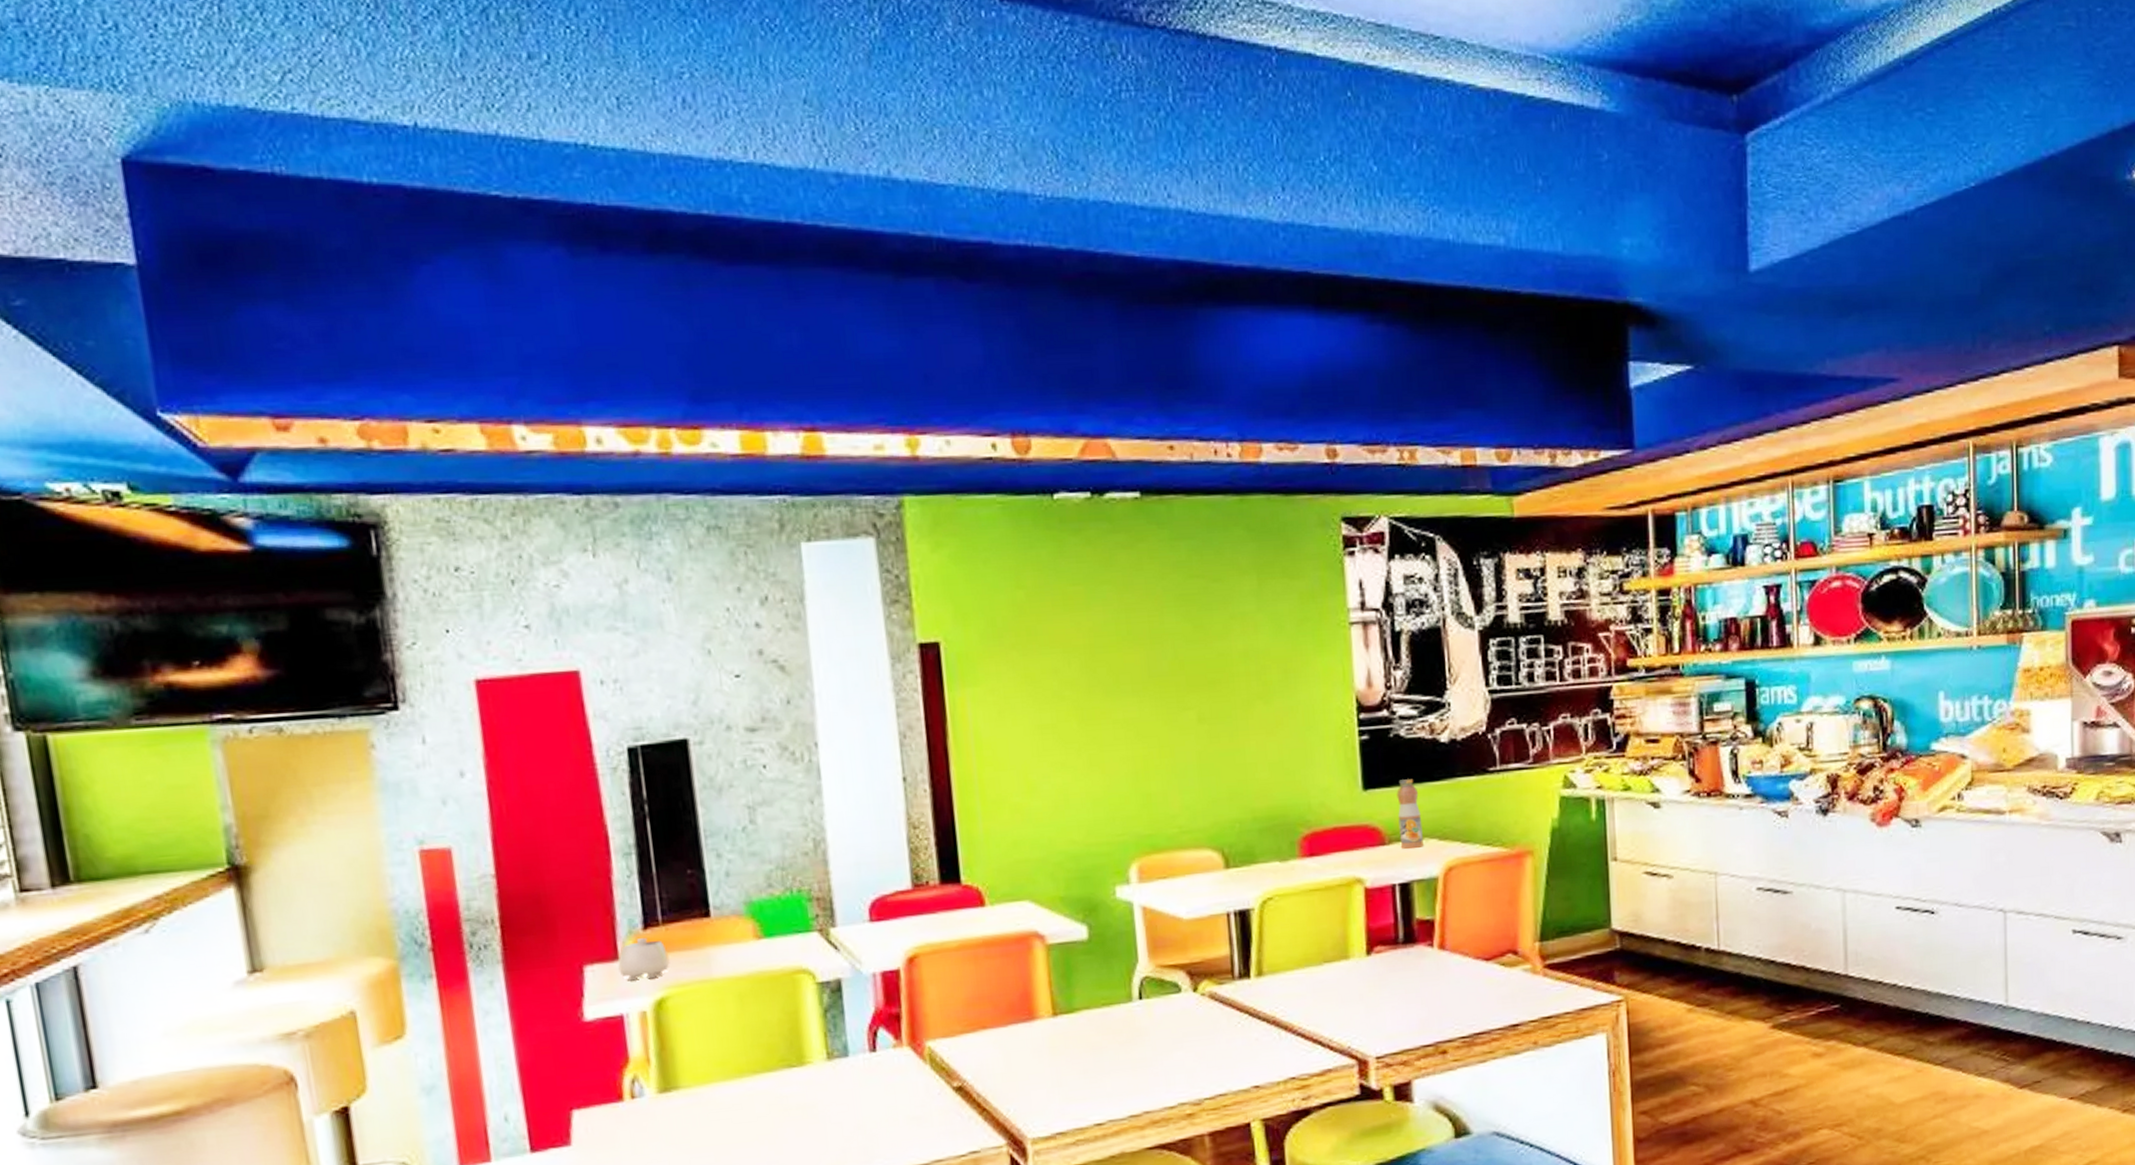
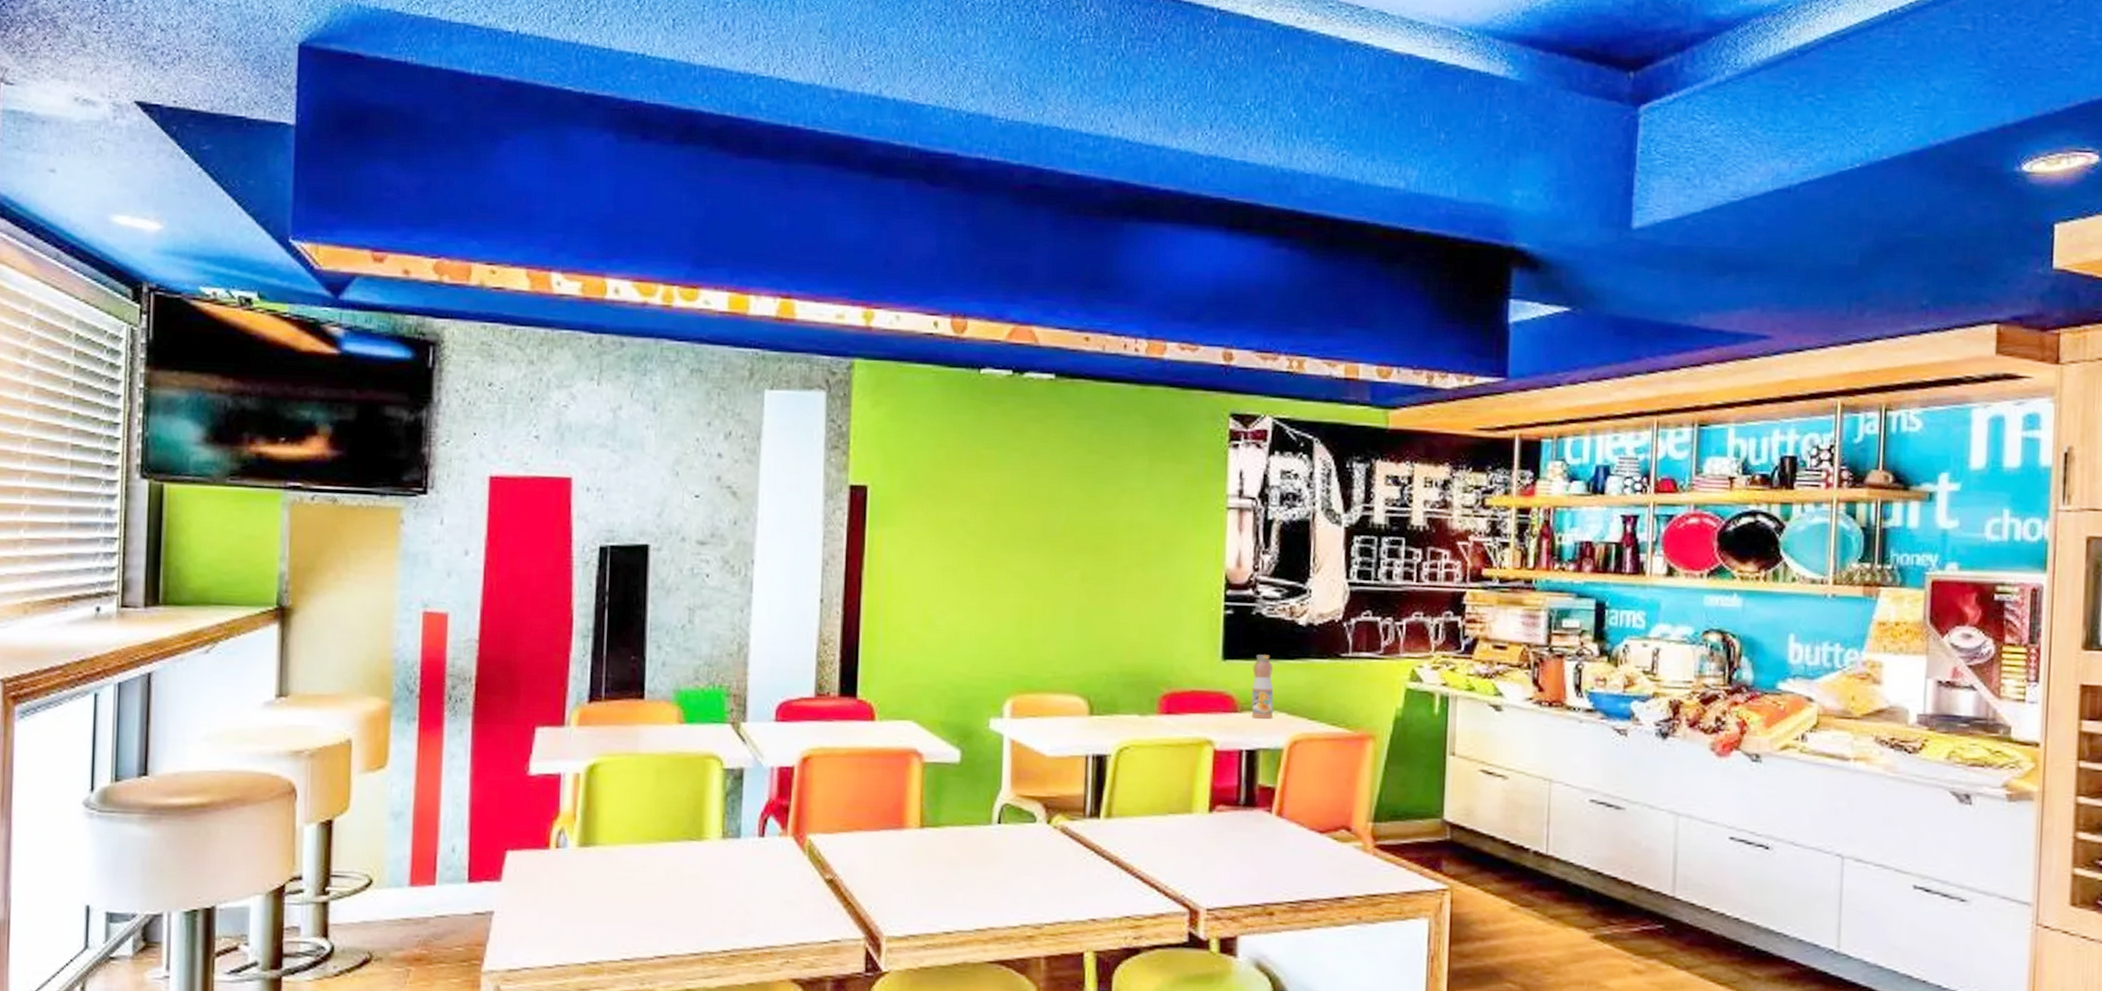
sugar bowl: present [618,938,670,981] -> none [563,710,606,746]

